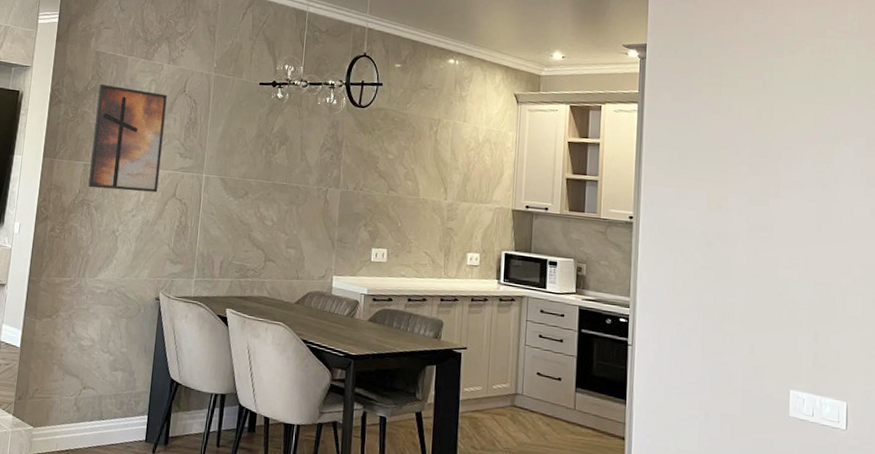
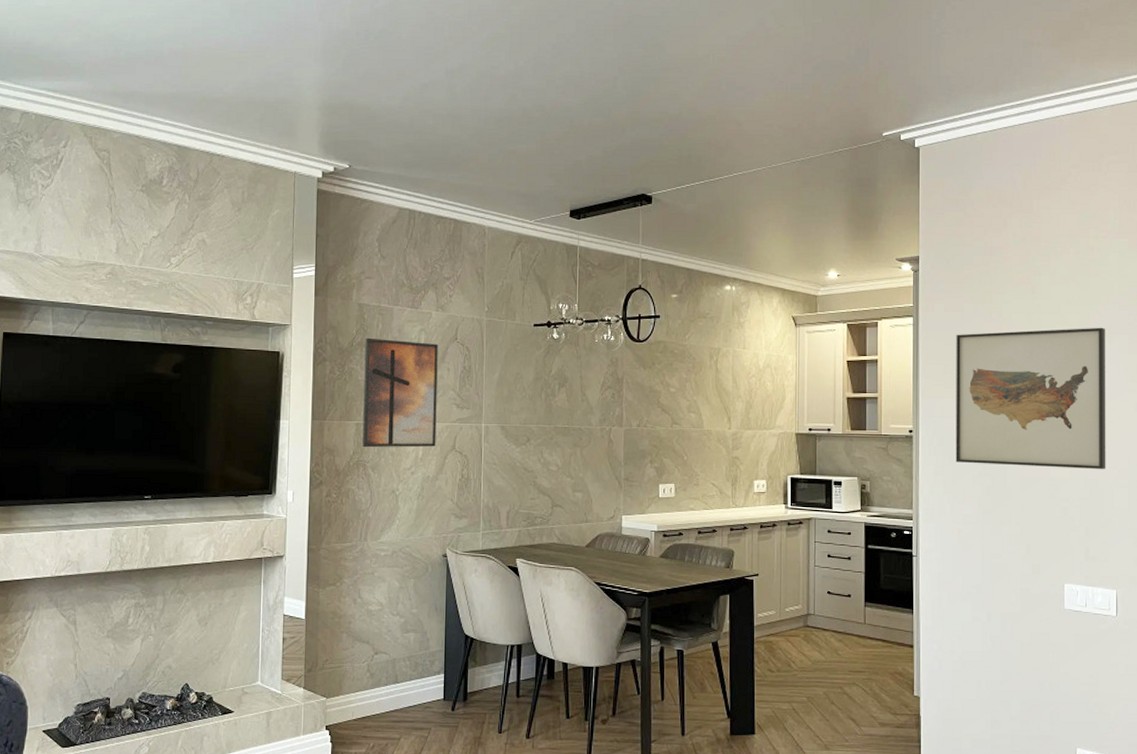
wall art: none [677,124,841,275] -> present [955,327,1106,470]

